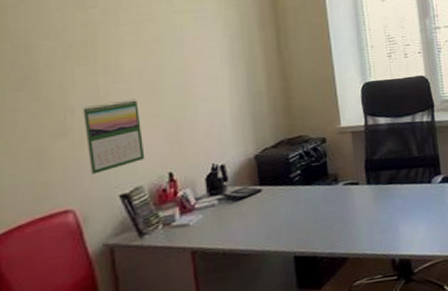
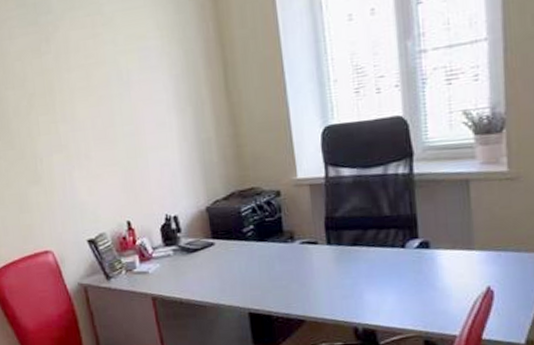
calendar: present [83,99,145,175] -> none [49,147,105,220]

